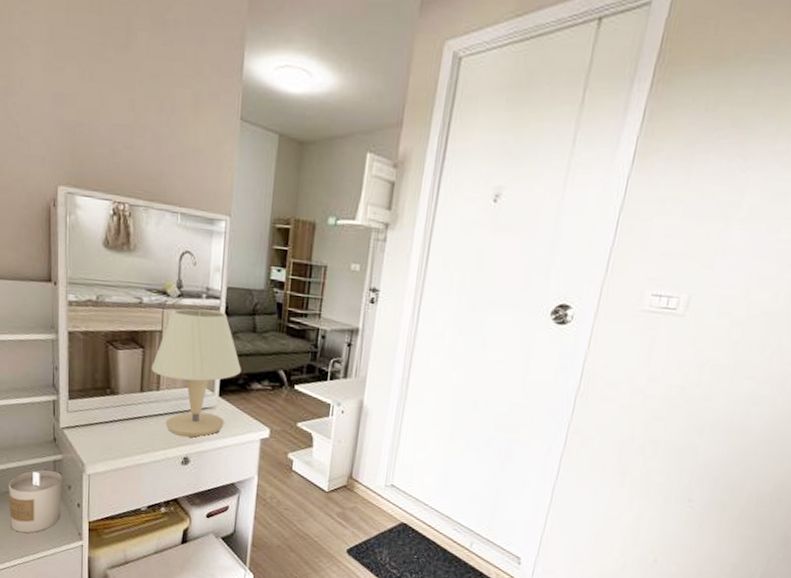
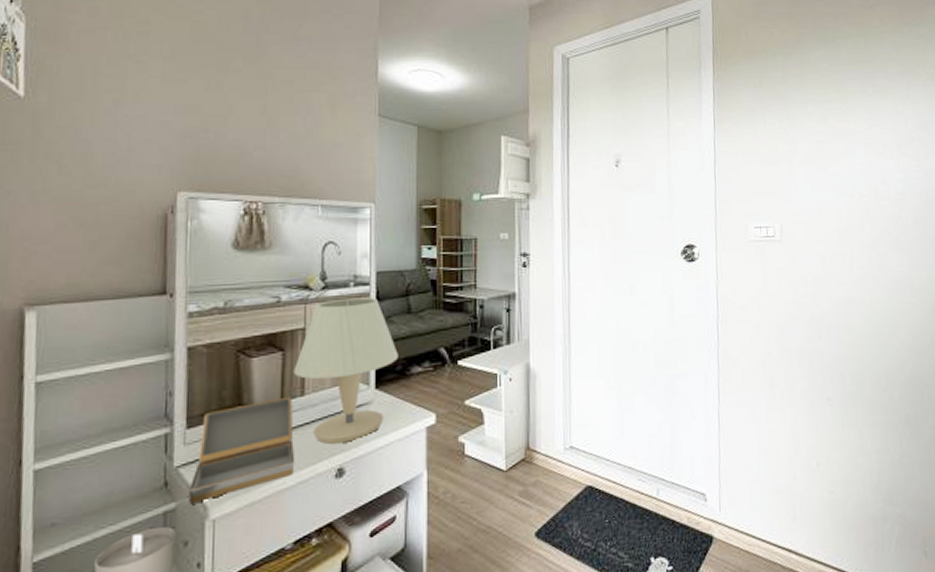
jewelry box: none [71,388,150,460] -> present [189,396,295,504]

